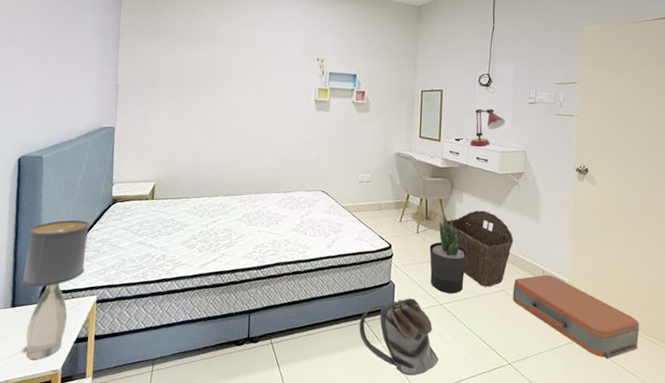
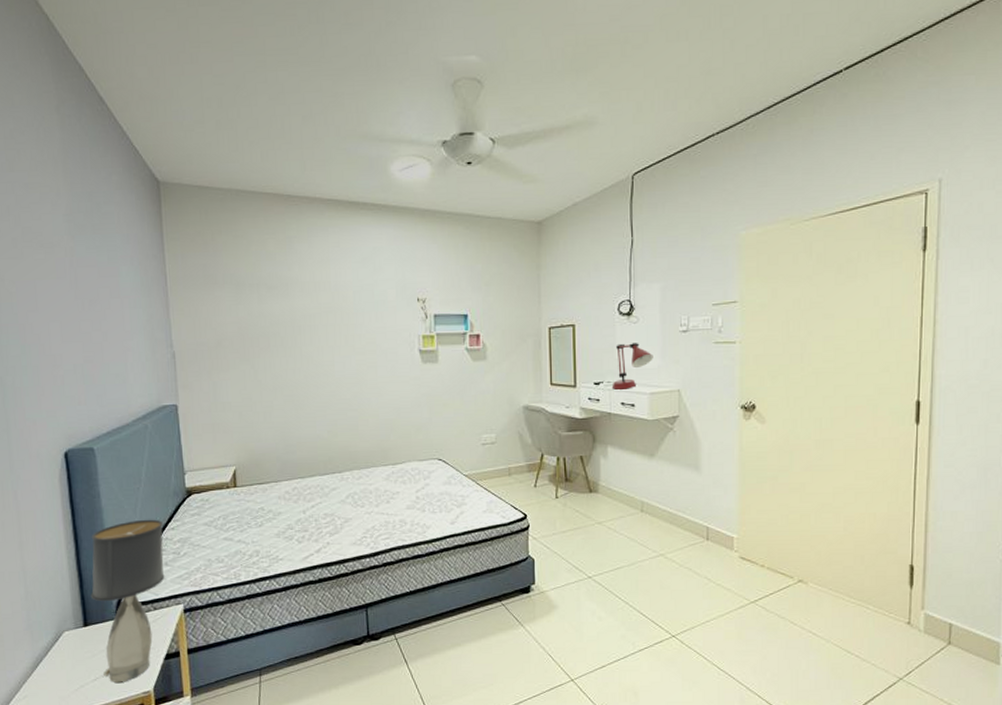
backpack: present [359,298,439,376] -> none [496,574,592,660]
planter: present [429,214,468,294] -> none [572,473,618,564]
wicker basket: present [442,210,514,287] -> none [585,465,671,553]
suitcase: present [512,275,639,360] -> none [673,533,821,621]

